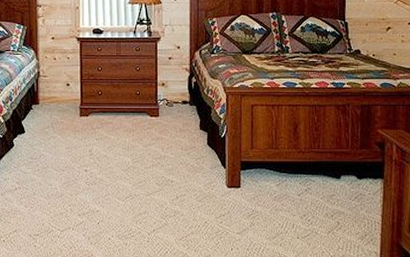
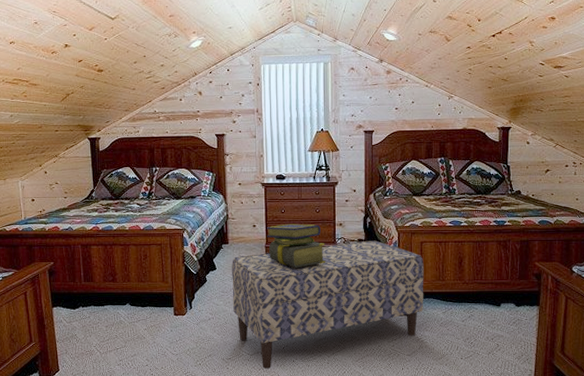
bench: none [42,102,255,247] -> present [232,240,424,369]
stack of books: none [82,83,146,132] -> present [267,224,325,268]

